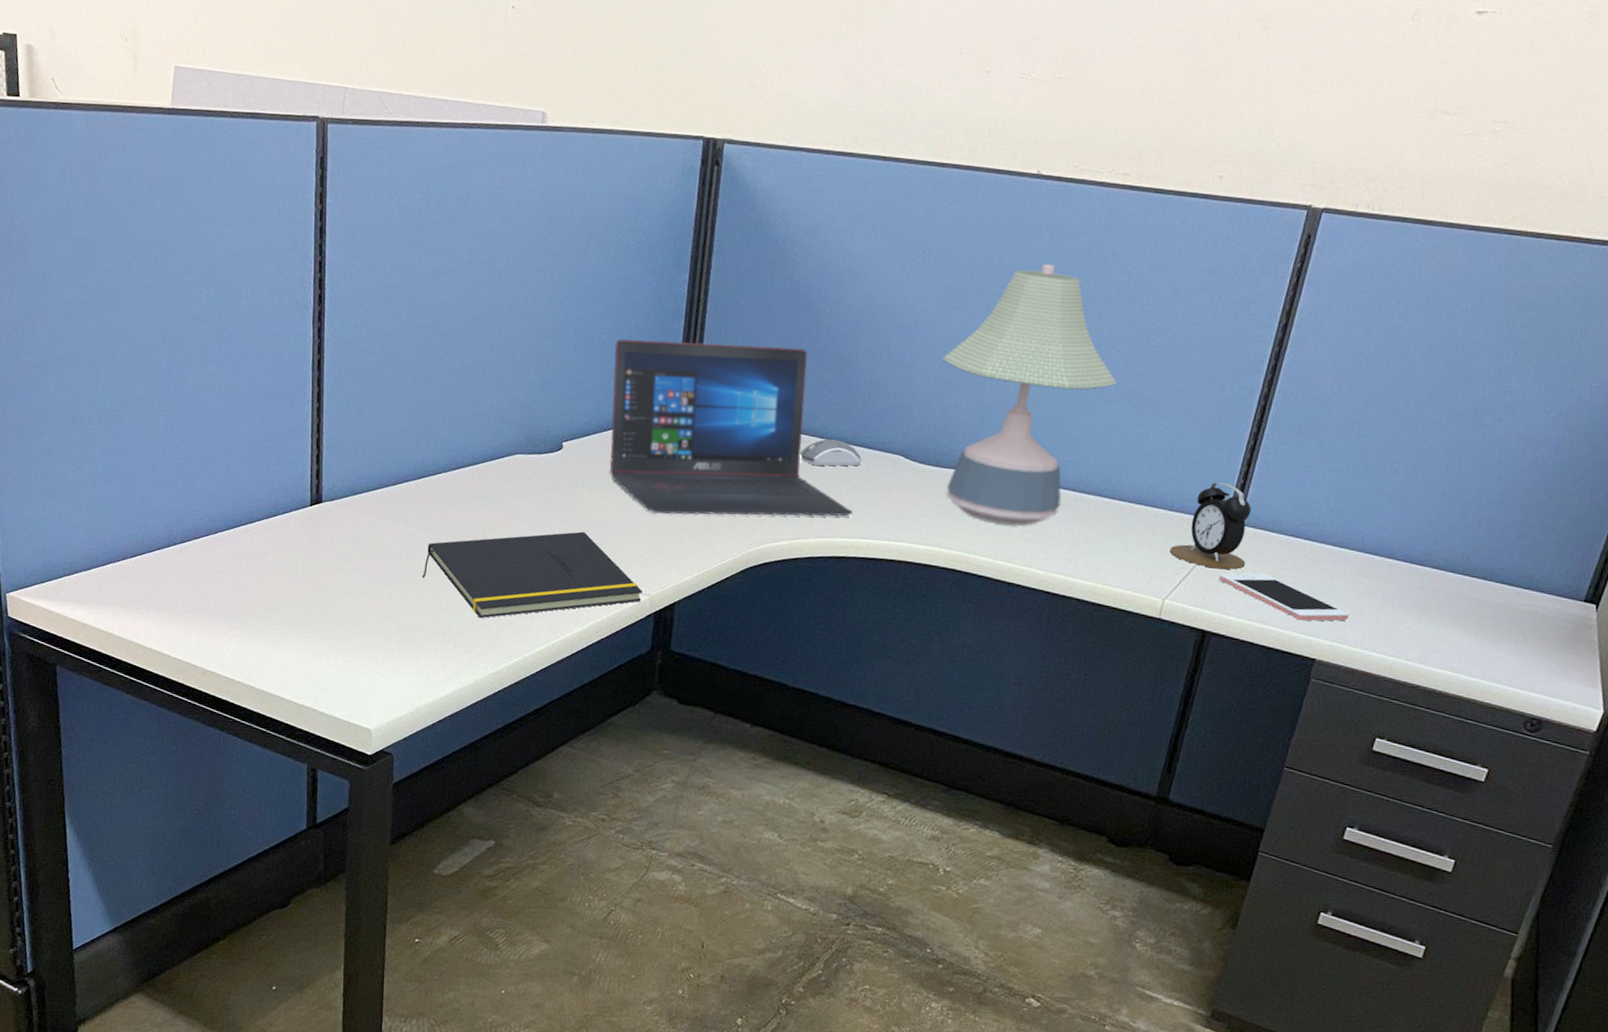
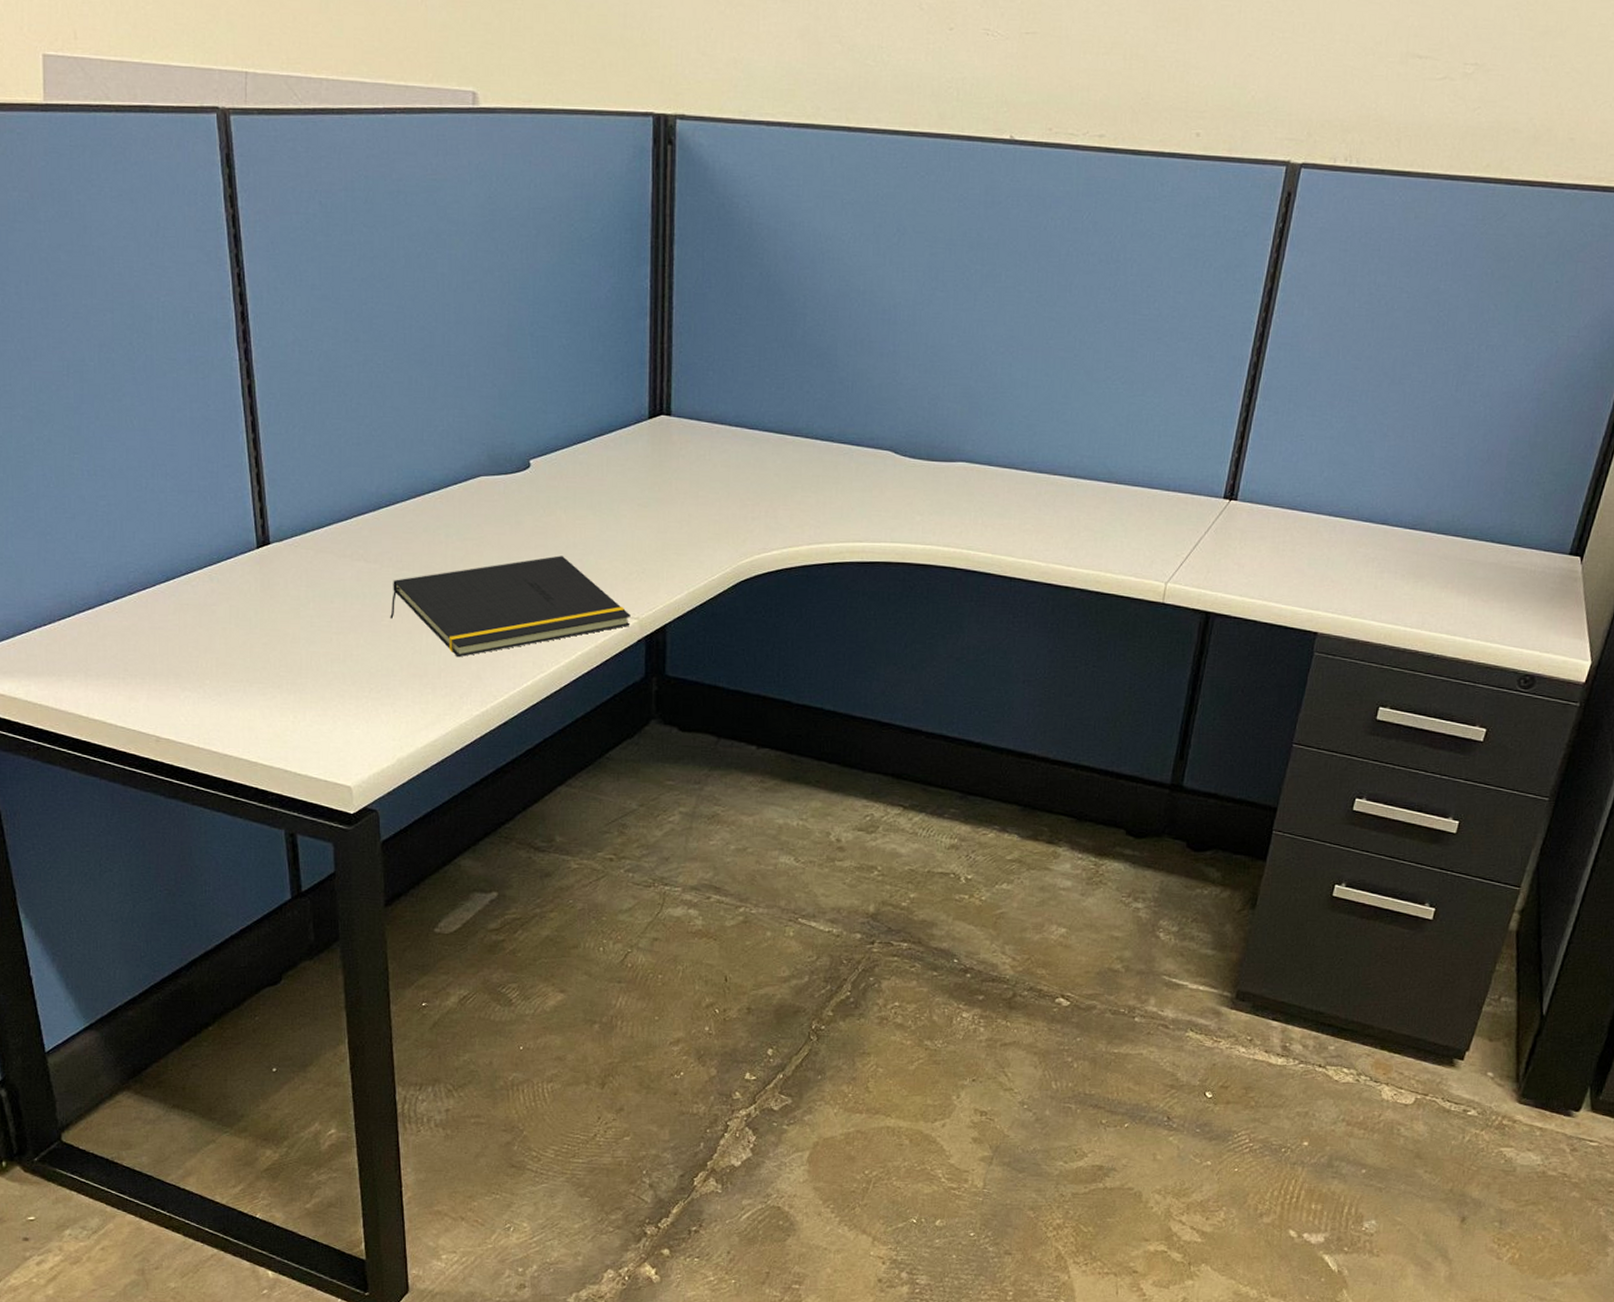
laptop: present [610,338,853,516] -> none [577,341,845,531]
computer mouse: present [800,438,862,466] -> none [786,437,850,468]
desk lamp: present [942,264,1117,526] -> none [925,237,1106,518]
alarm clock: present [1169,482,1252,570] -> none [1169,458,1248,548]
cell phone: present [1219,573,1349,621] -> none [1219,549,1348,595]

